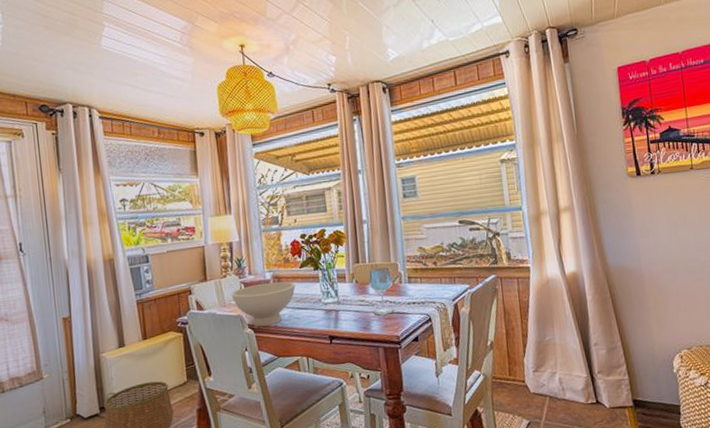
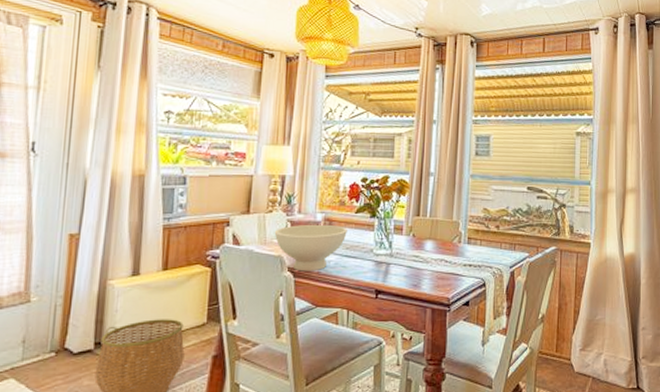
wine glass: present [368,267,394,316] -> none [426,223,452,274]

